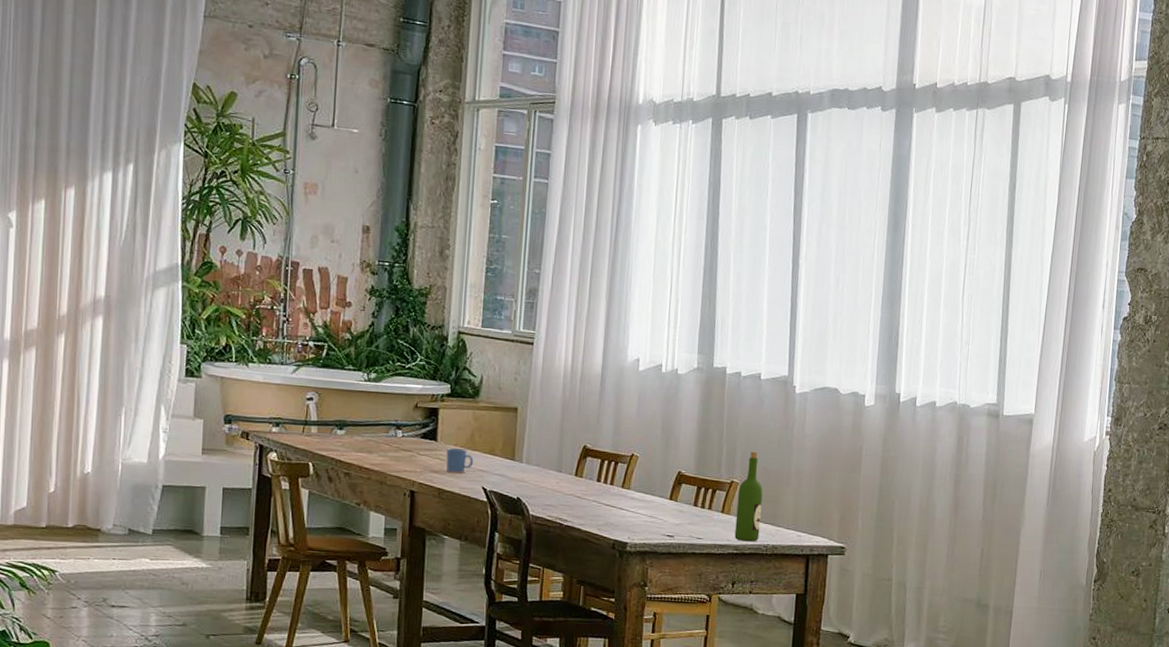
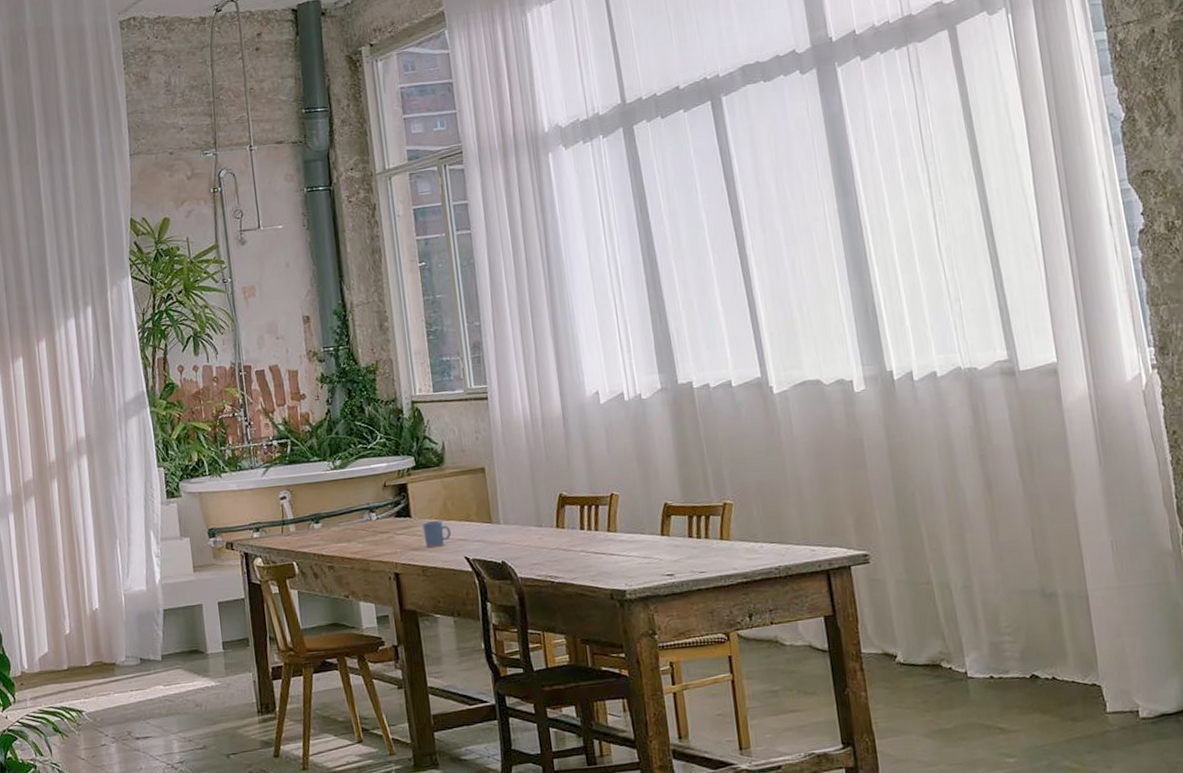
wine bottle: present [734,451,763,542] -> none [733,466,768,568]

